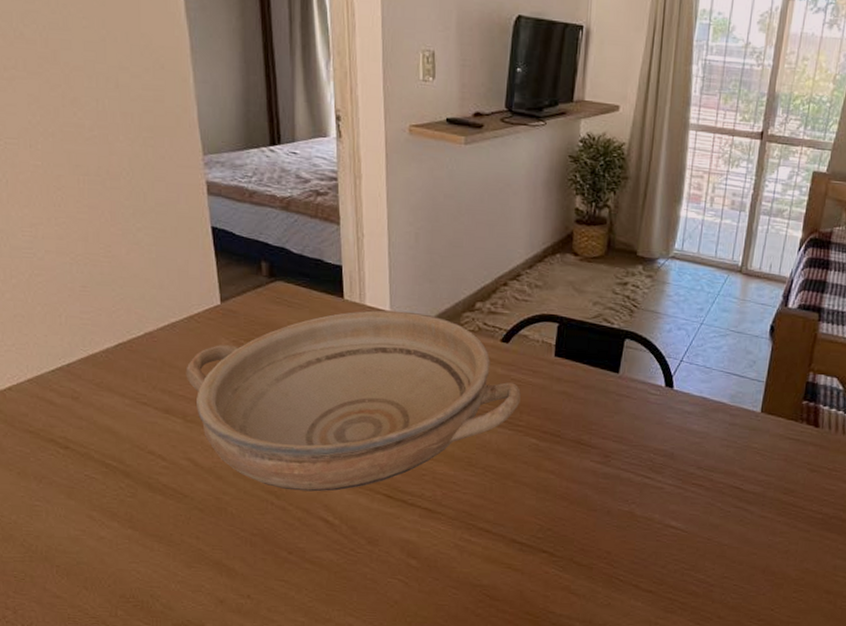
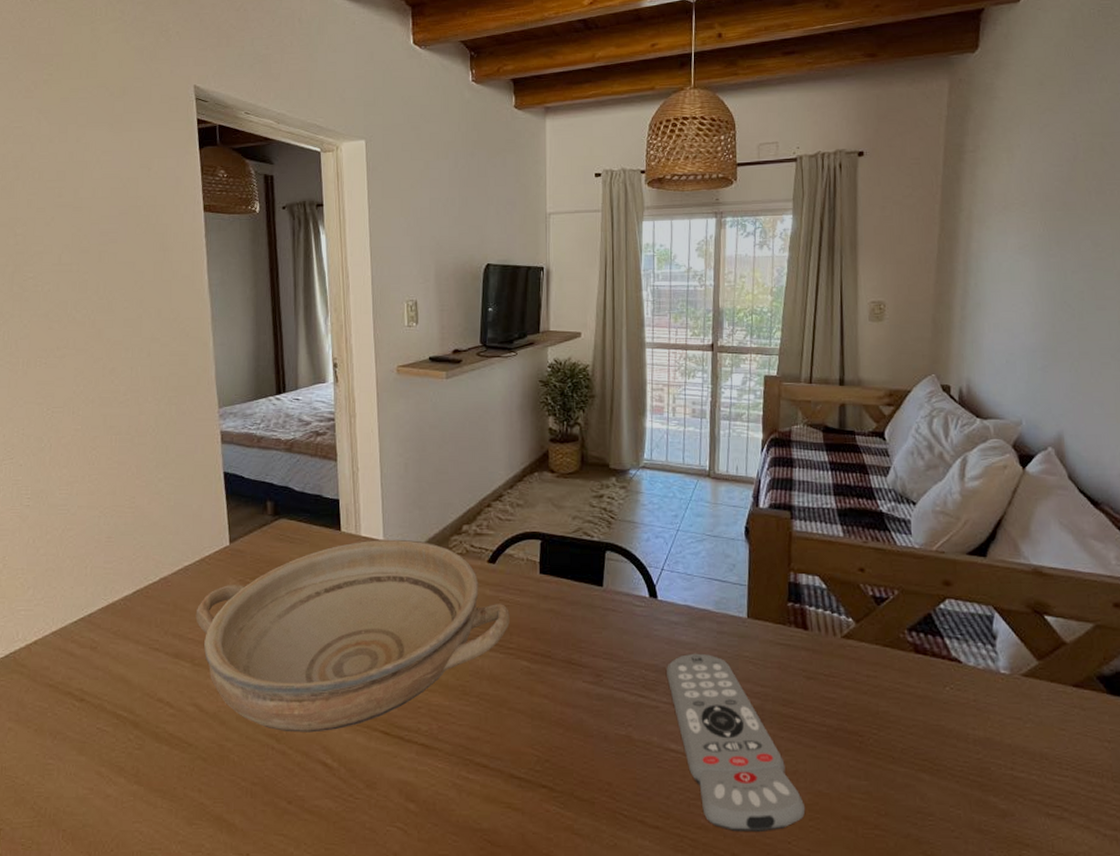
remote control: none [674,441,792,600] -> present [667,653,806,833]

